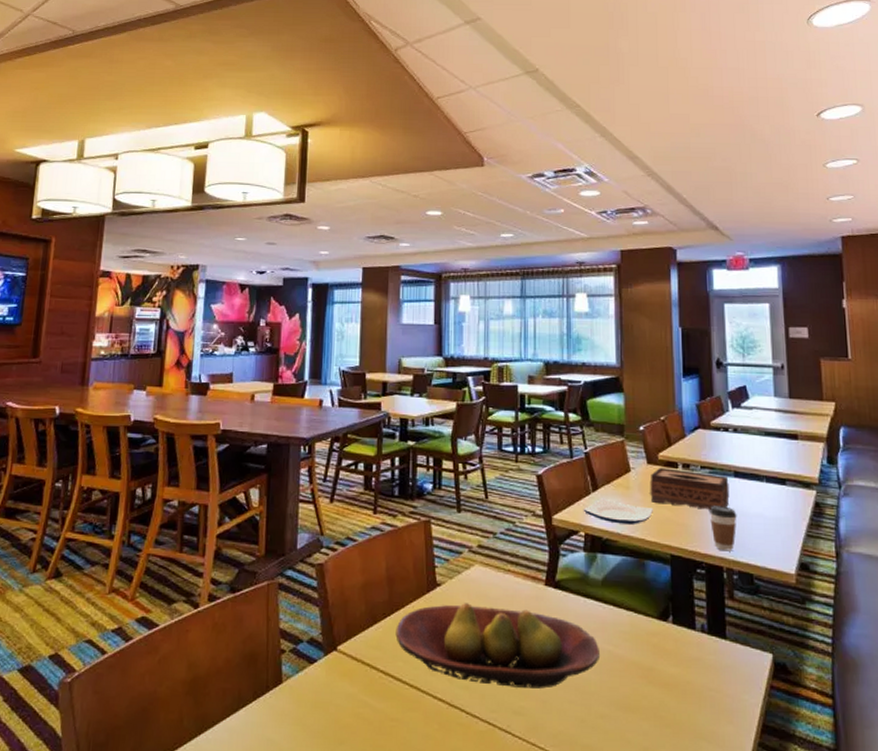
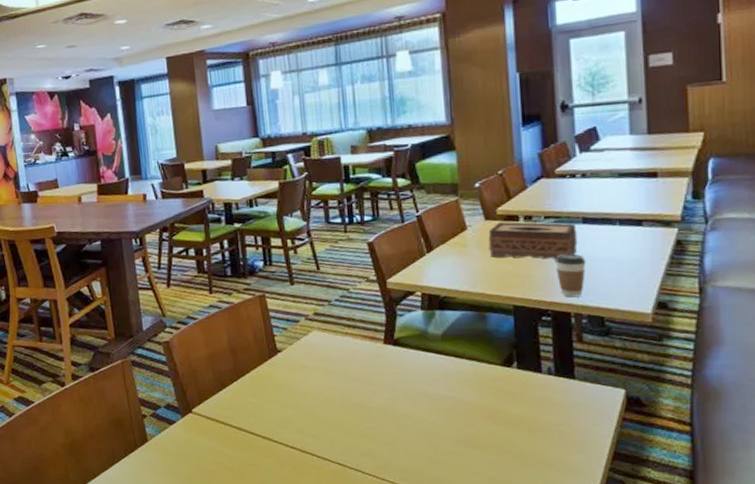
fruit bowl: present [395,603,601,689] -> none [243,365,444,434]
plate: present [583,498,653,524] -> none [418,258,493,281]

